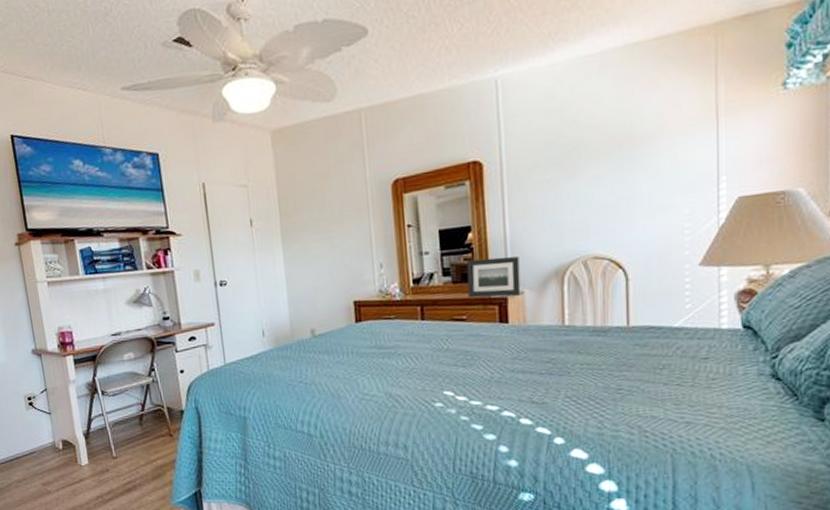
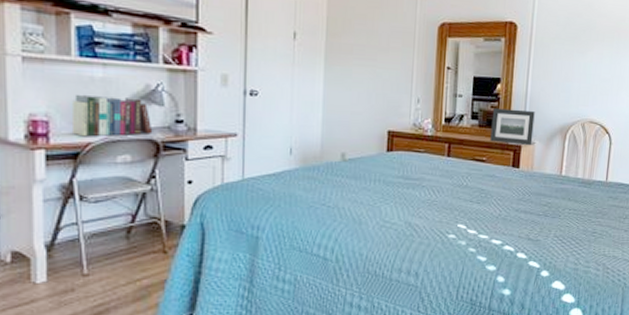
books: none [86,303,147,342] -> present [71,94,153,137]

